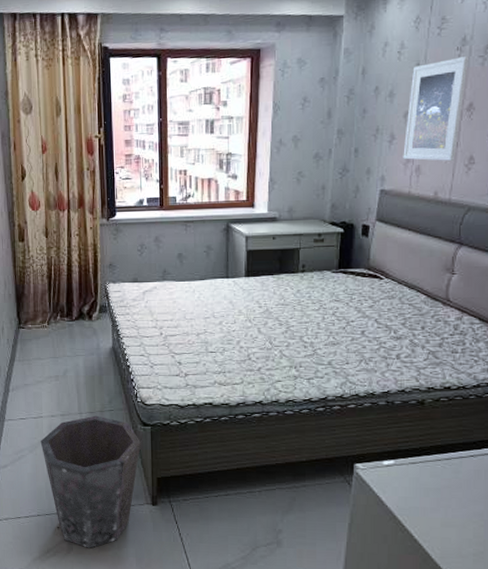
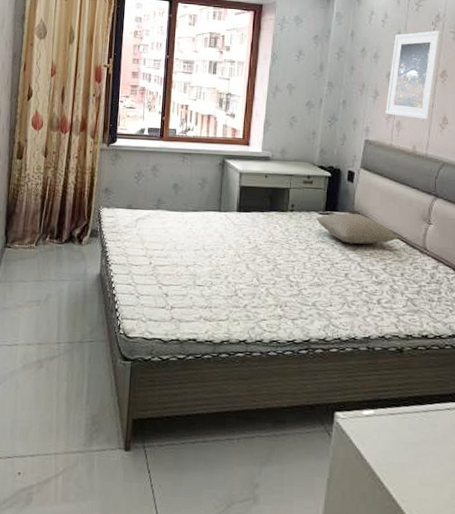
waste bin: present [40,415,141,548] -> none [11,346,119,500]
pillow: none [329,268,419,301] -> present [316,213,399,244]

